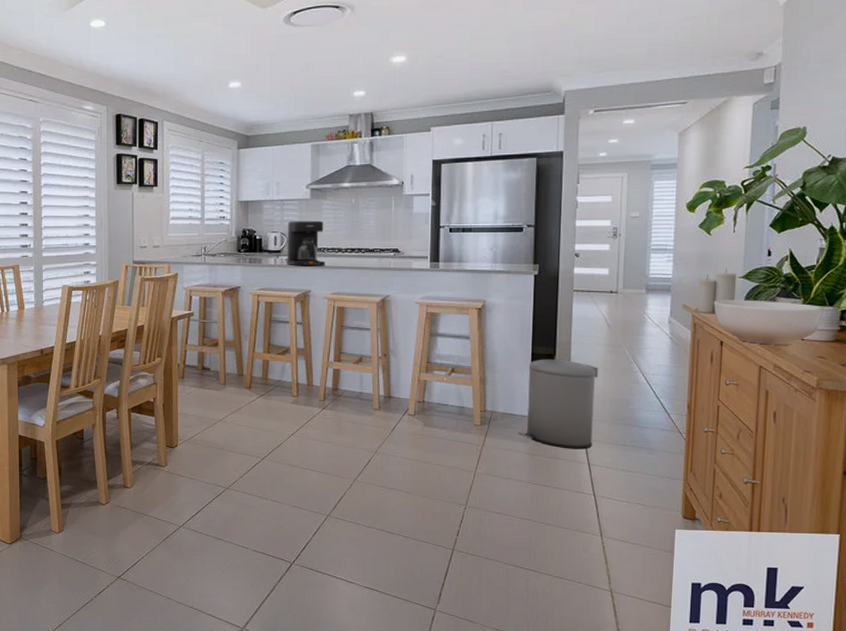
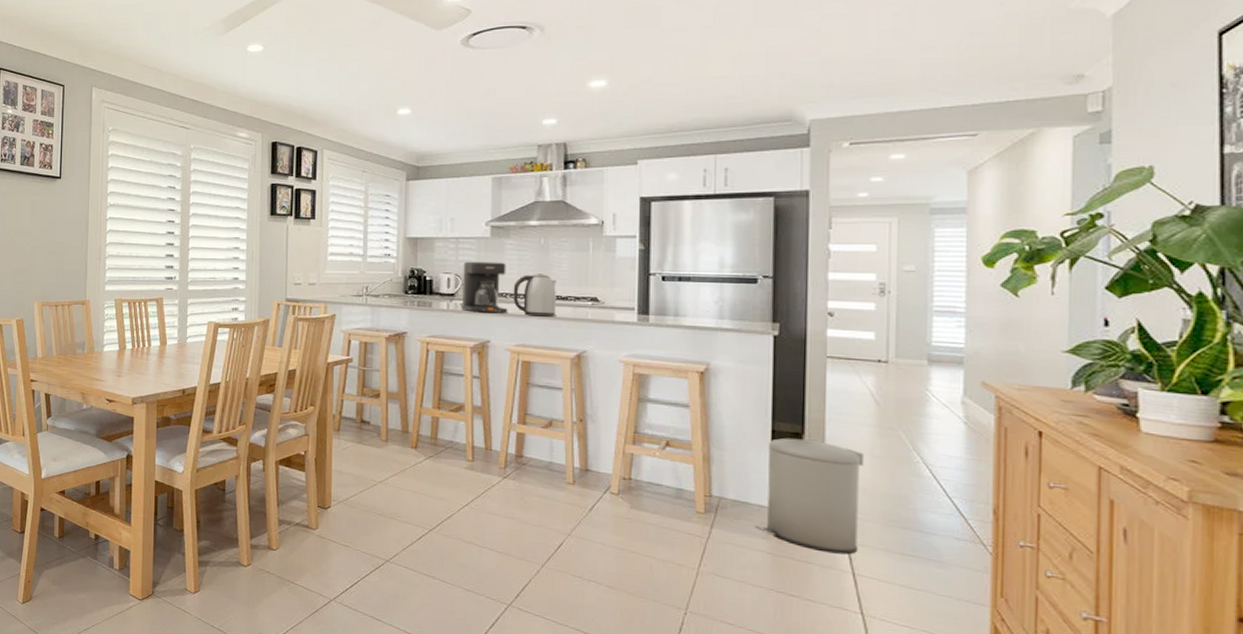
kettle: none [329,230,365,267] -> present [513,274,556,317]
candle: present [693,269,736,313] -> none [996,340,1058,395]
bowl: present [713,300,824,345] -> none [1026,378,1194,442]

